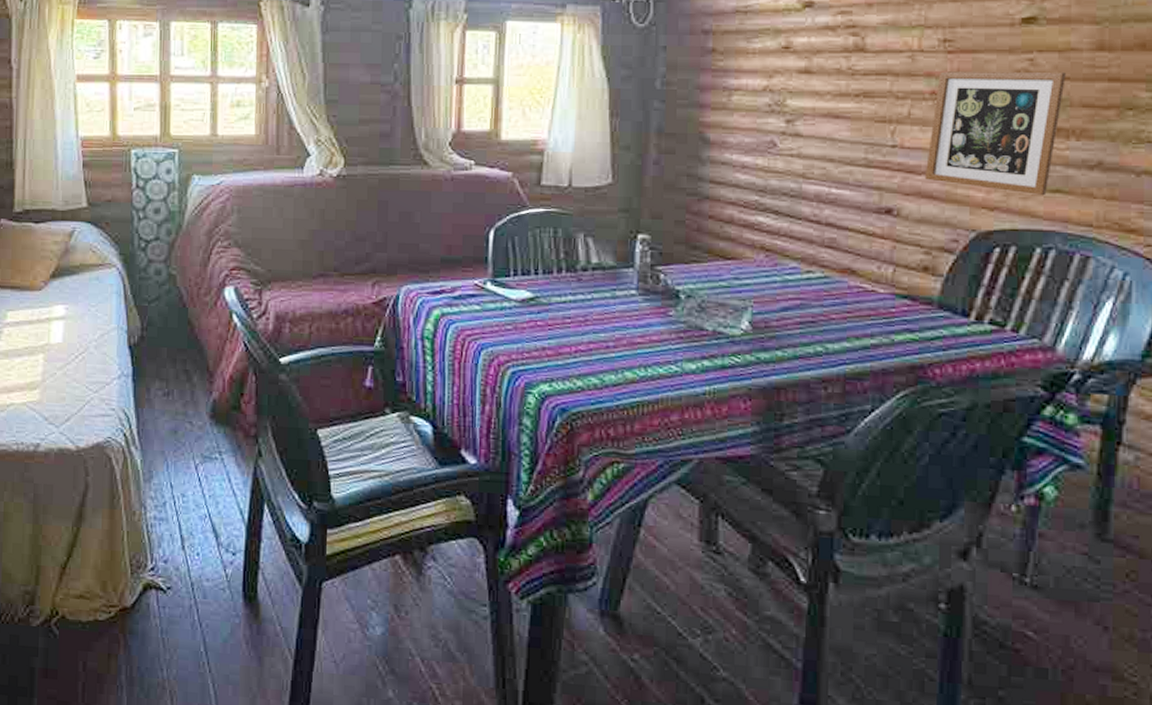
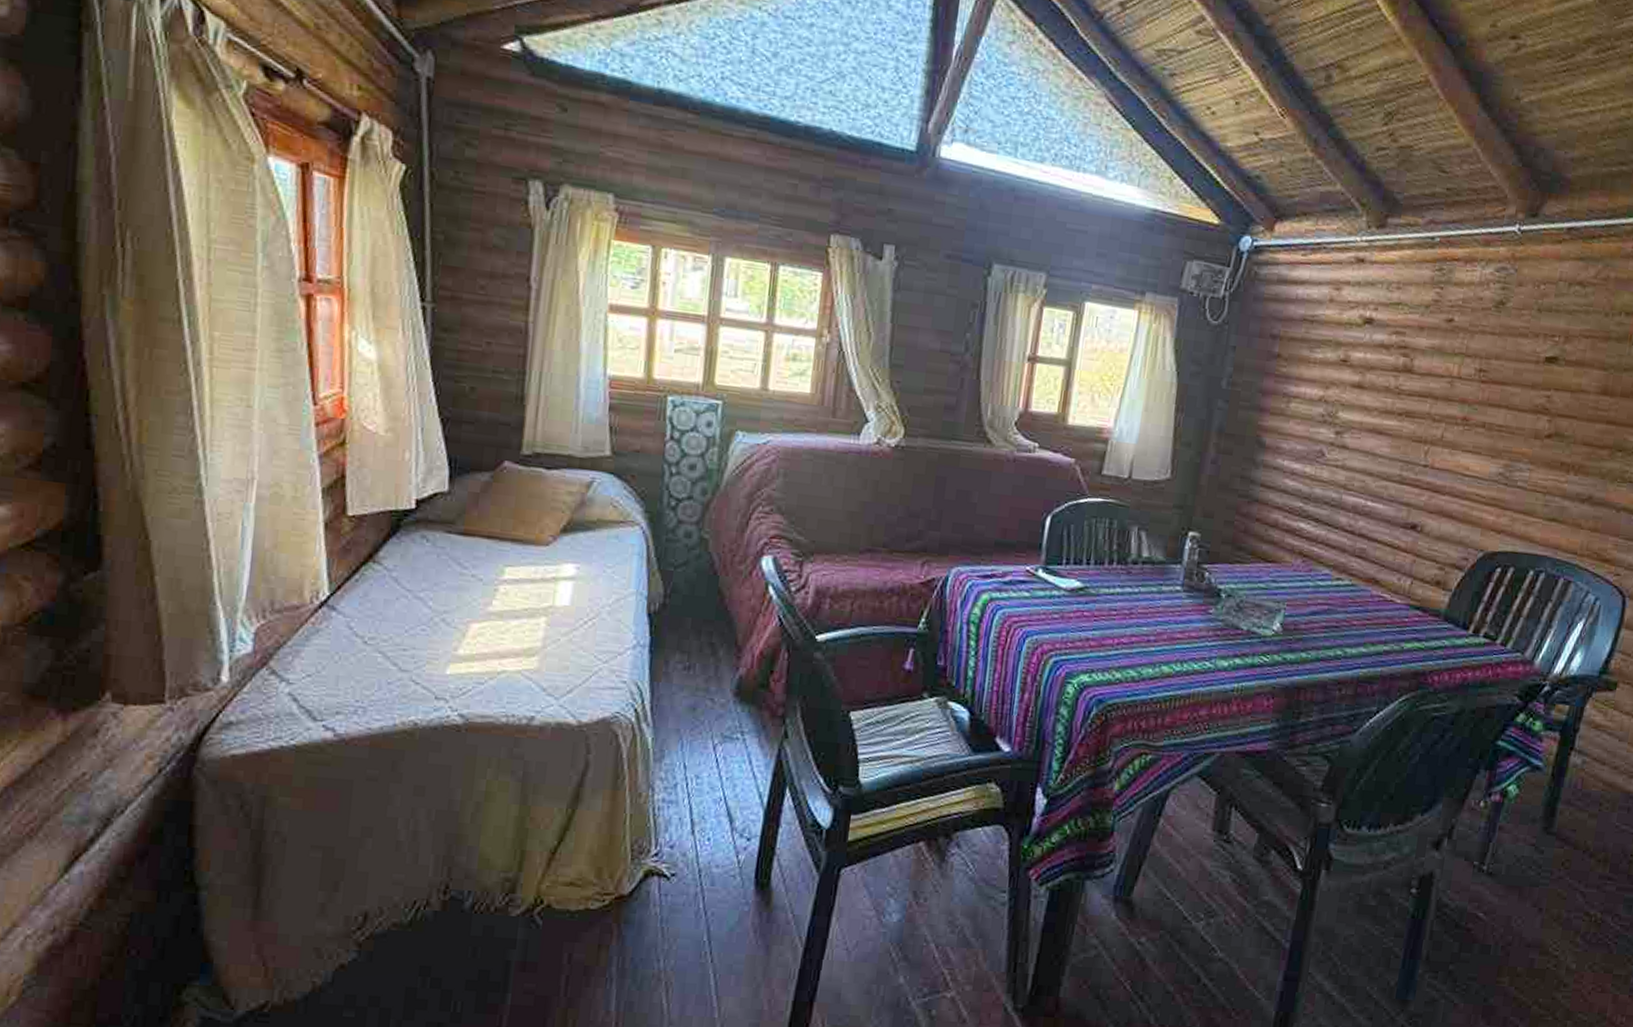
wall art: present [924,71,1066,196] -> none [1447,399,1574,524]

